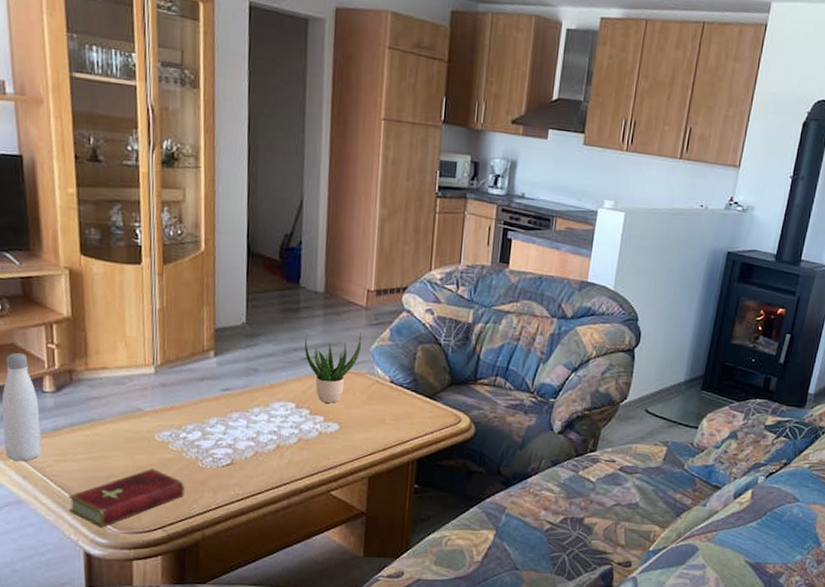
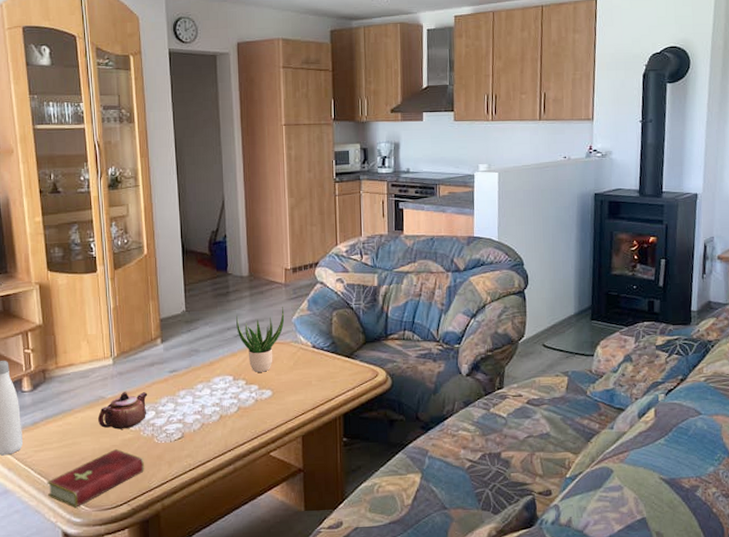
teapot: none [133,405,194,448] -> present [98,391,148,430]

